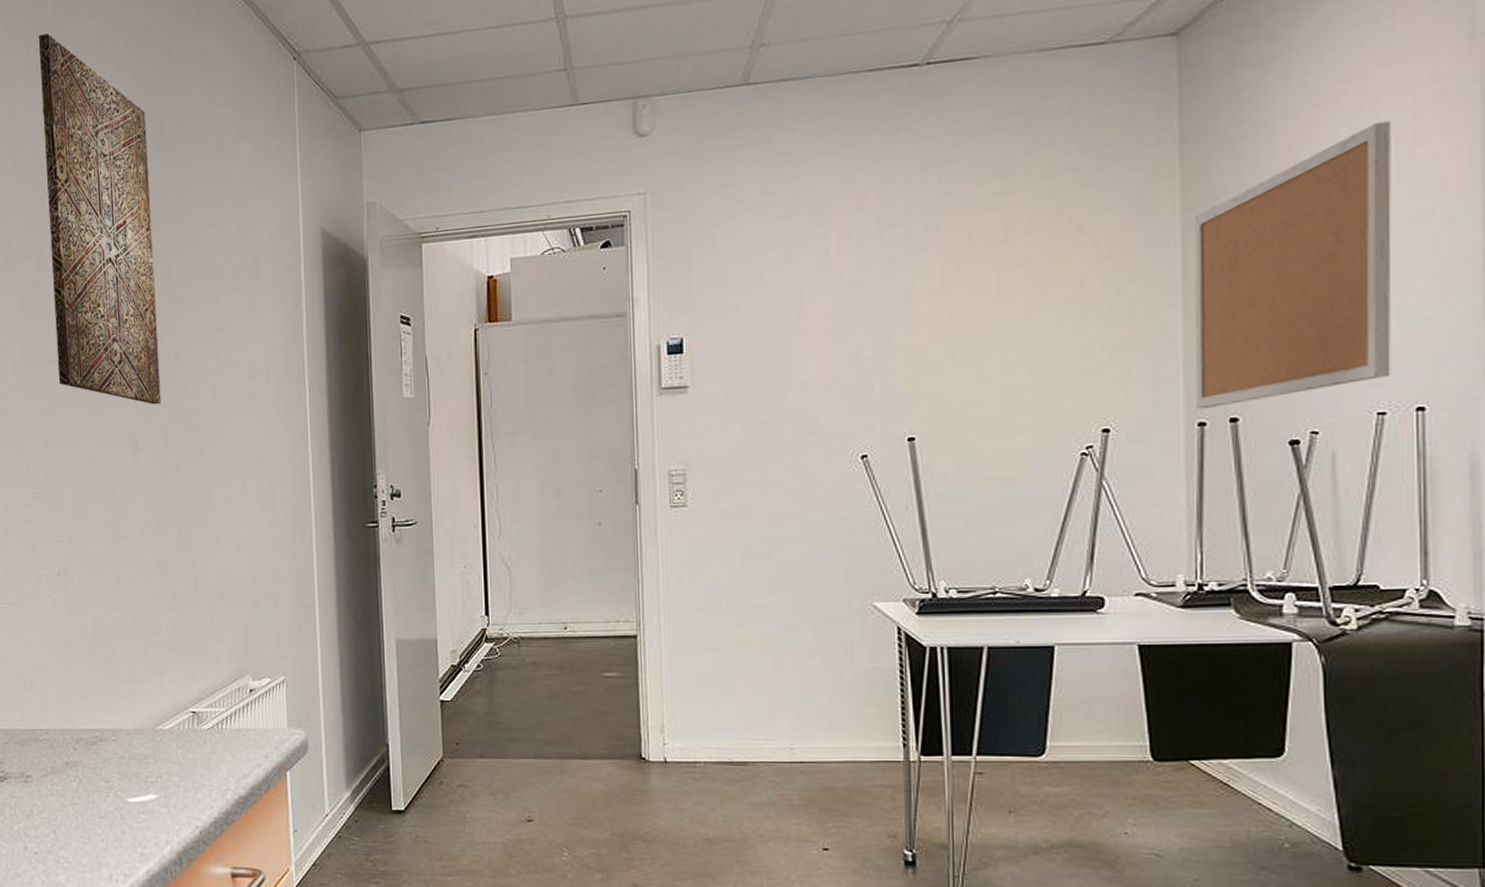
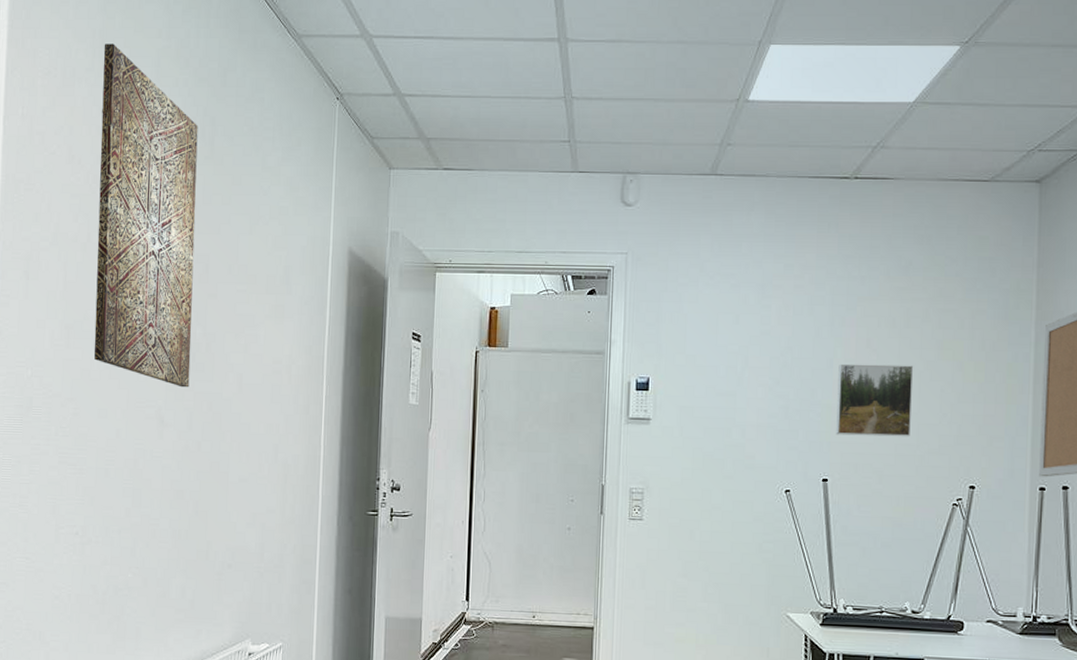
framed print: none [920,287,1019,383] -> present [836,363,914,437]

